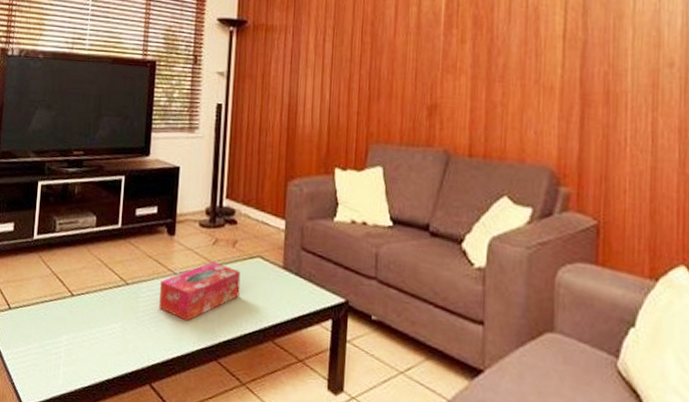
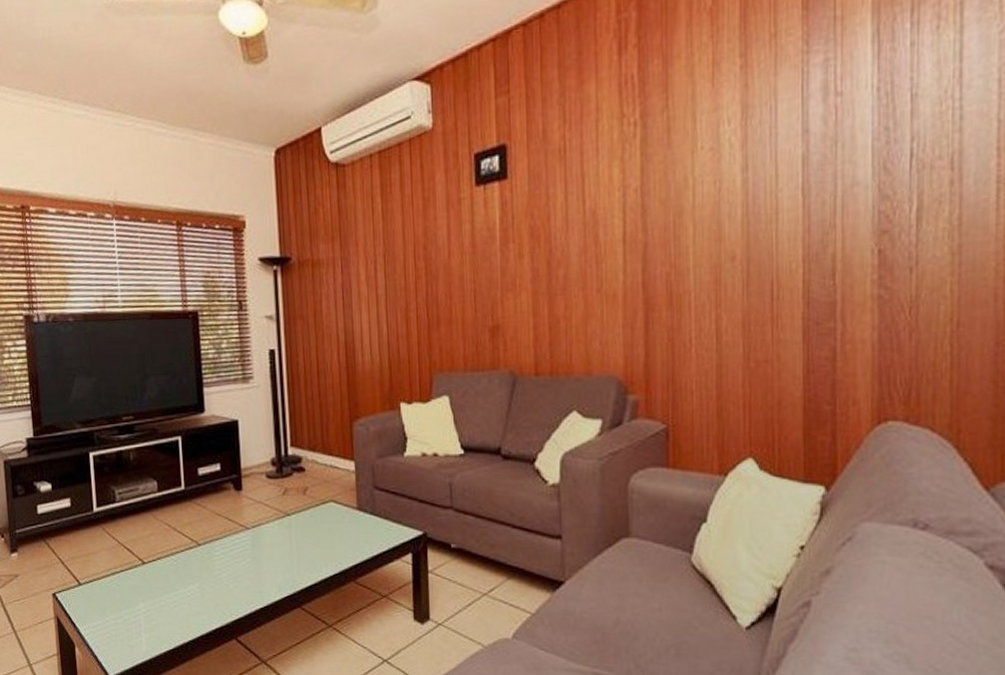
tissue box: present [159,261,241,321] -> none [233,511,316,573]

